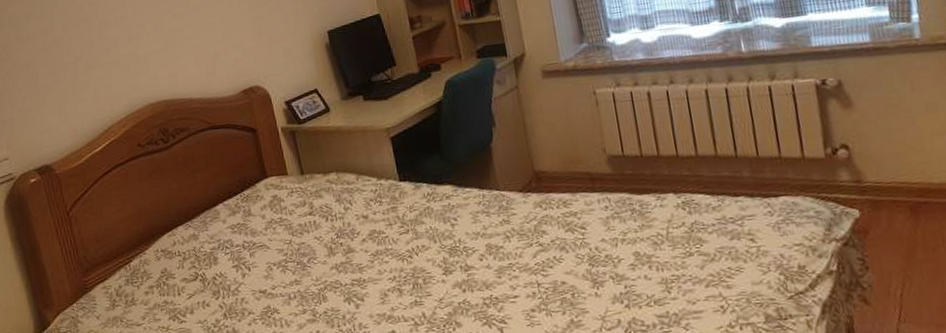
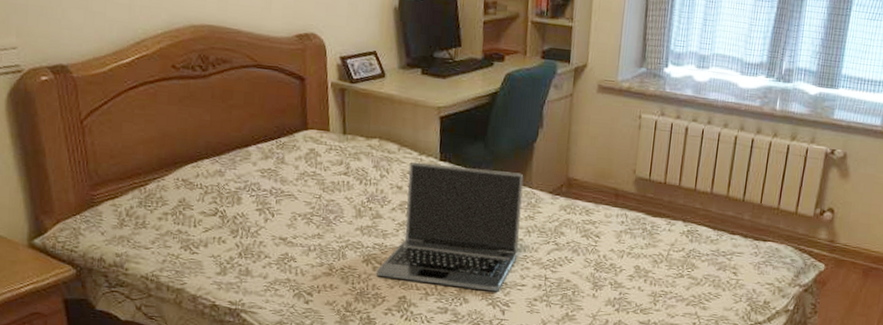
laptop: none [359,177,501,314] -> present [376,161,524,292]

